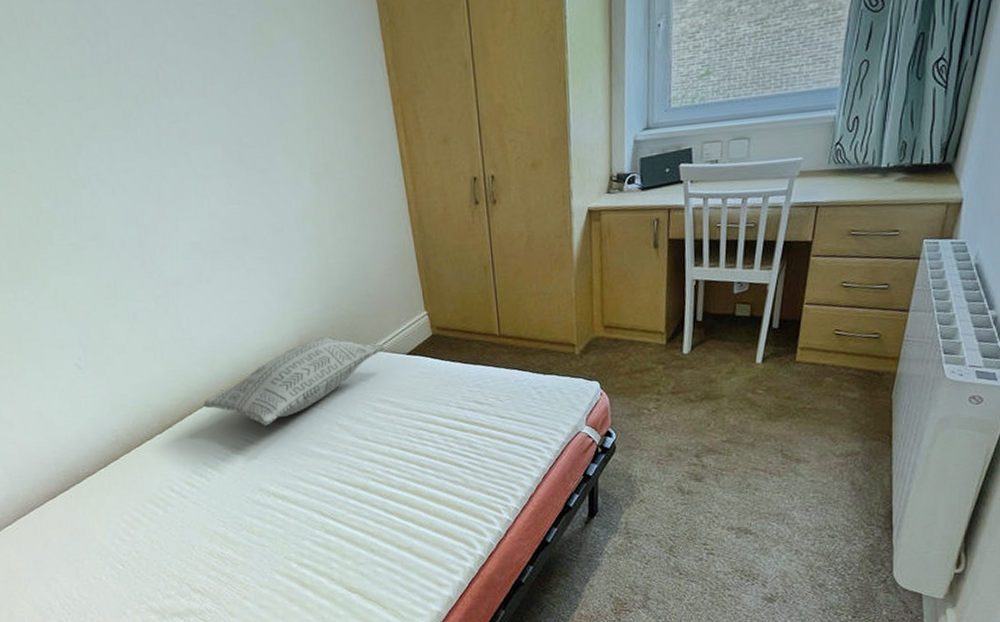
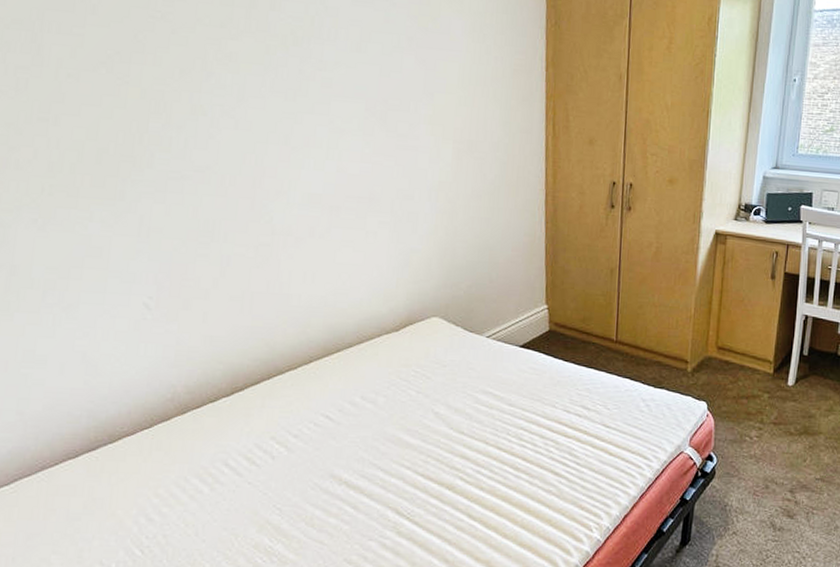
pillow: present [203,337,385,426] -> none [285,315,498,404]

